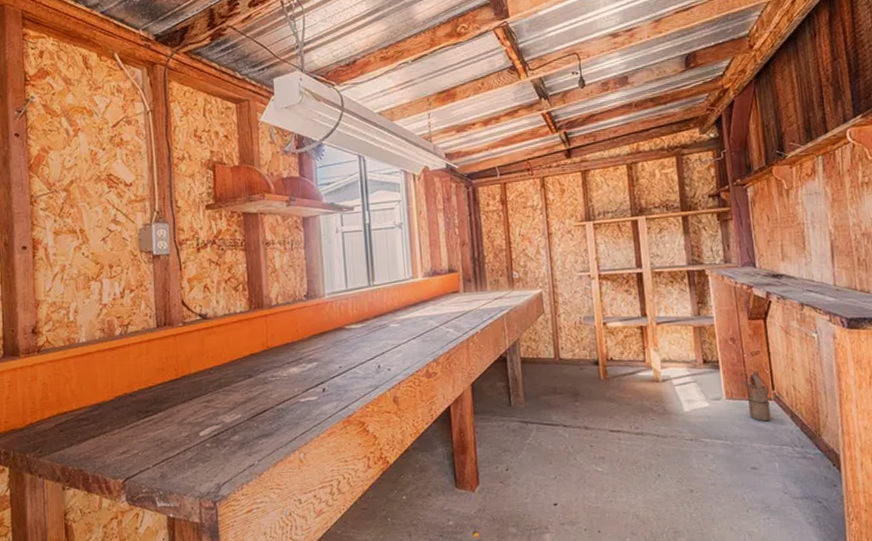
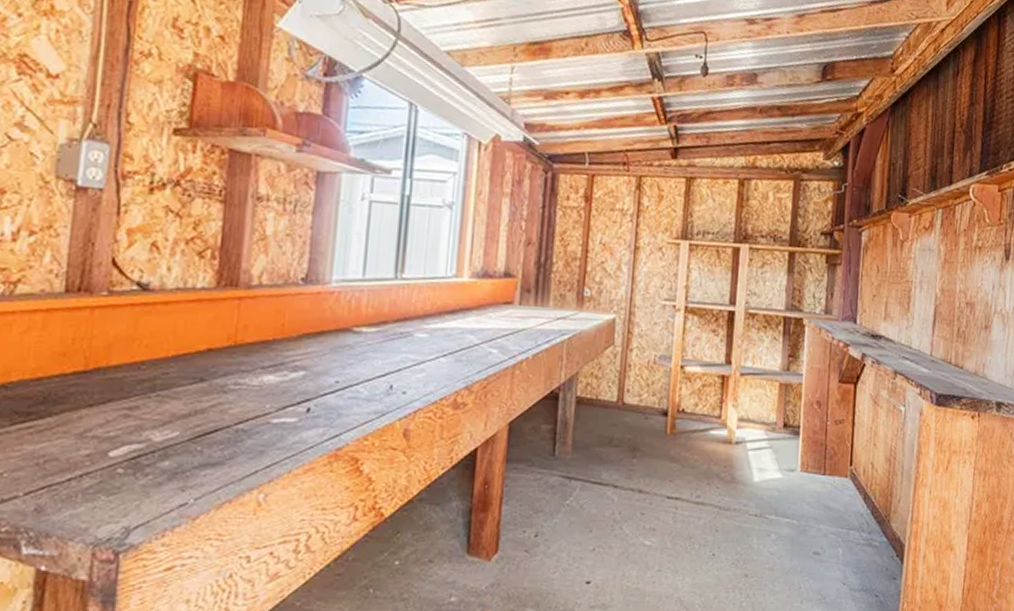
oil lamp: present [744,370,782,422] -> none [822,441,859,501]

